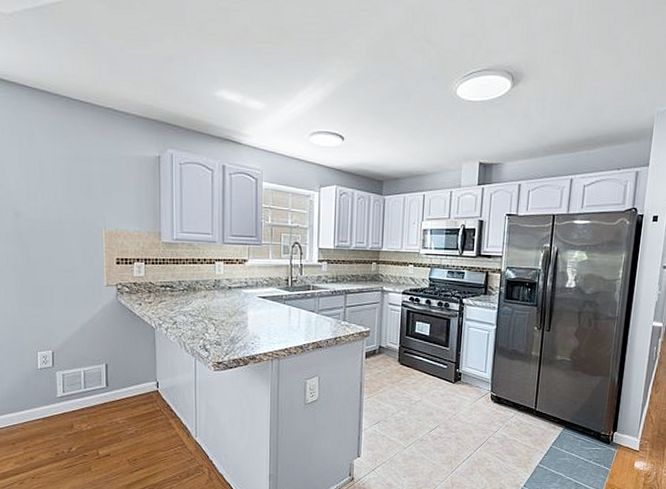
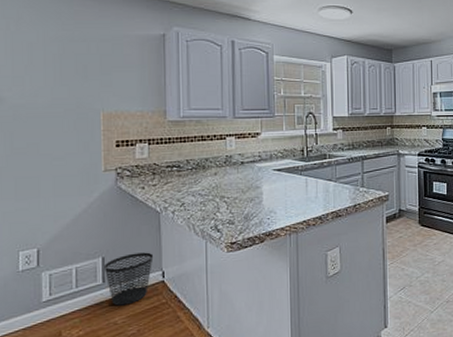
wastebasket: none [108,363,149,408] -> present [104,252,154,306]

